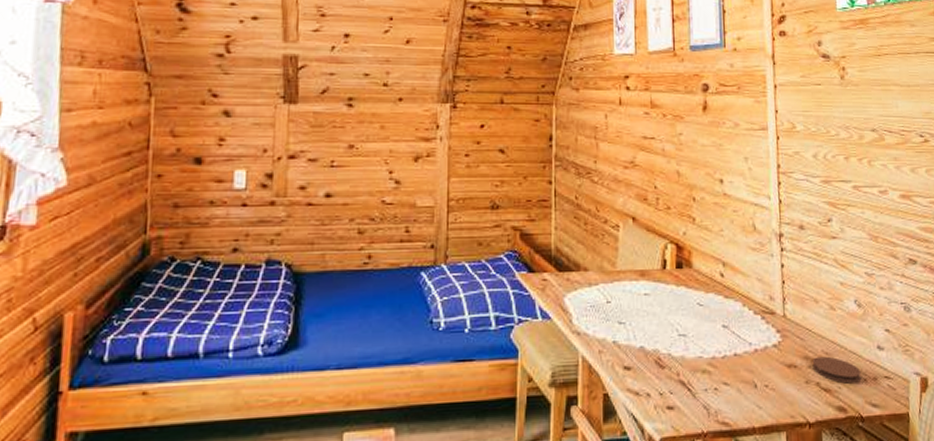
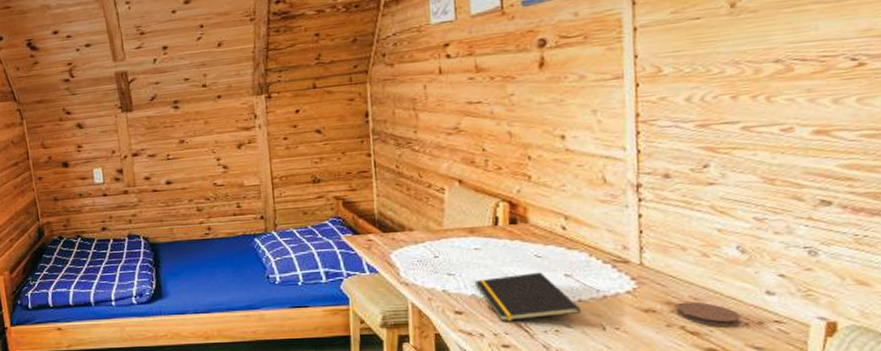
notepad: none [644,322,736,378] -> present [475,272,581,321]

